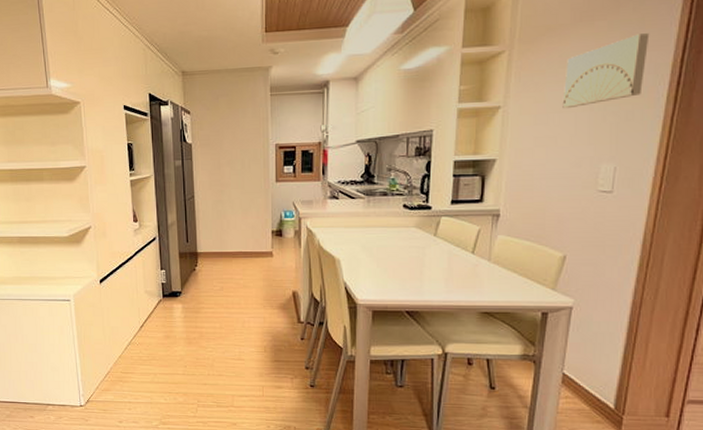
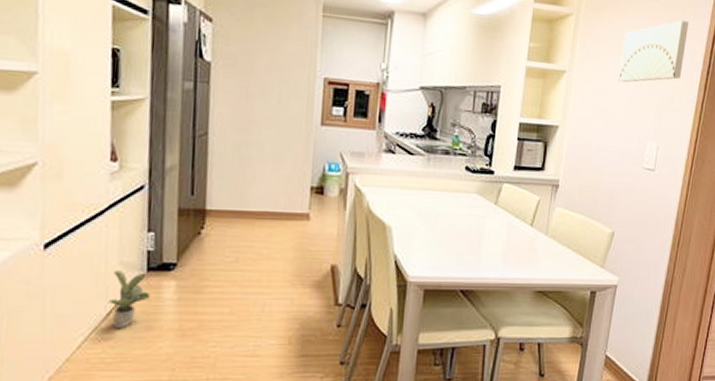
potted plant: none [141,297,167,336] -> present [109,270,151,328]

